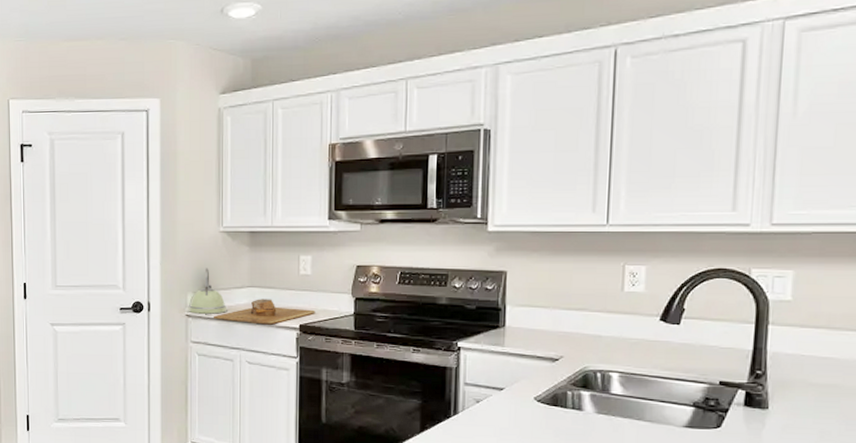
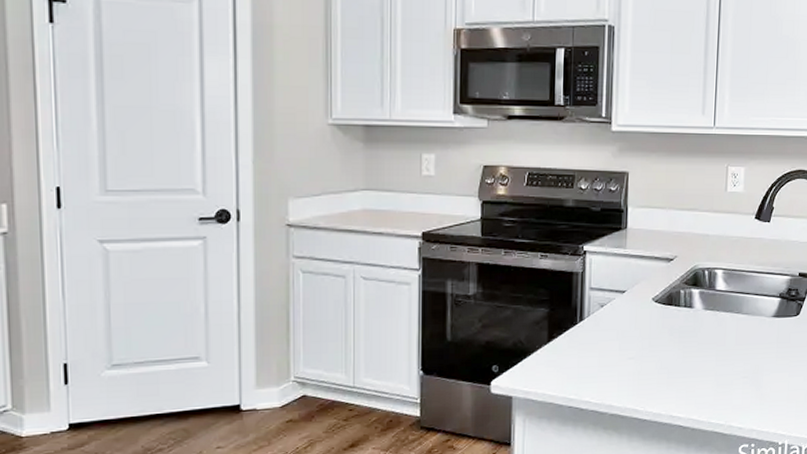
kettle: present [188,267,227,315] -> none [289,167,338,224]
cutting board: present [214,299,315,325] -> none [321,204,440,234]

